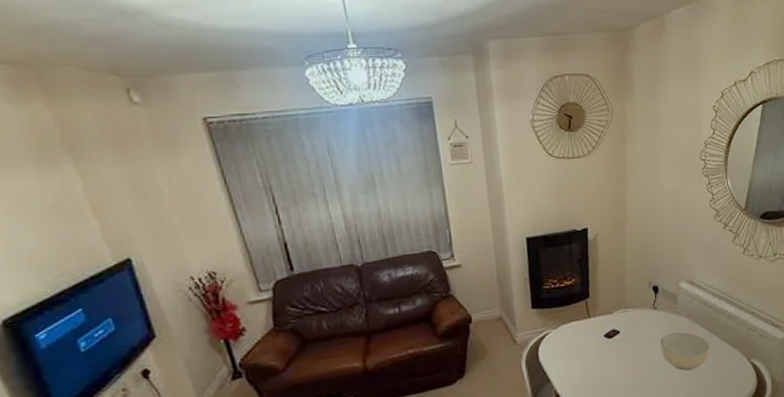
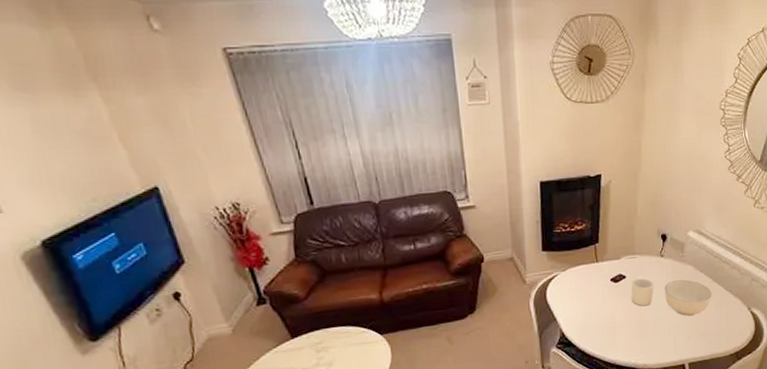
mug: none [626,332,650,363] -> present [631,277,654,307]

